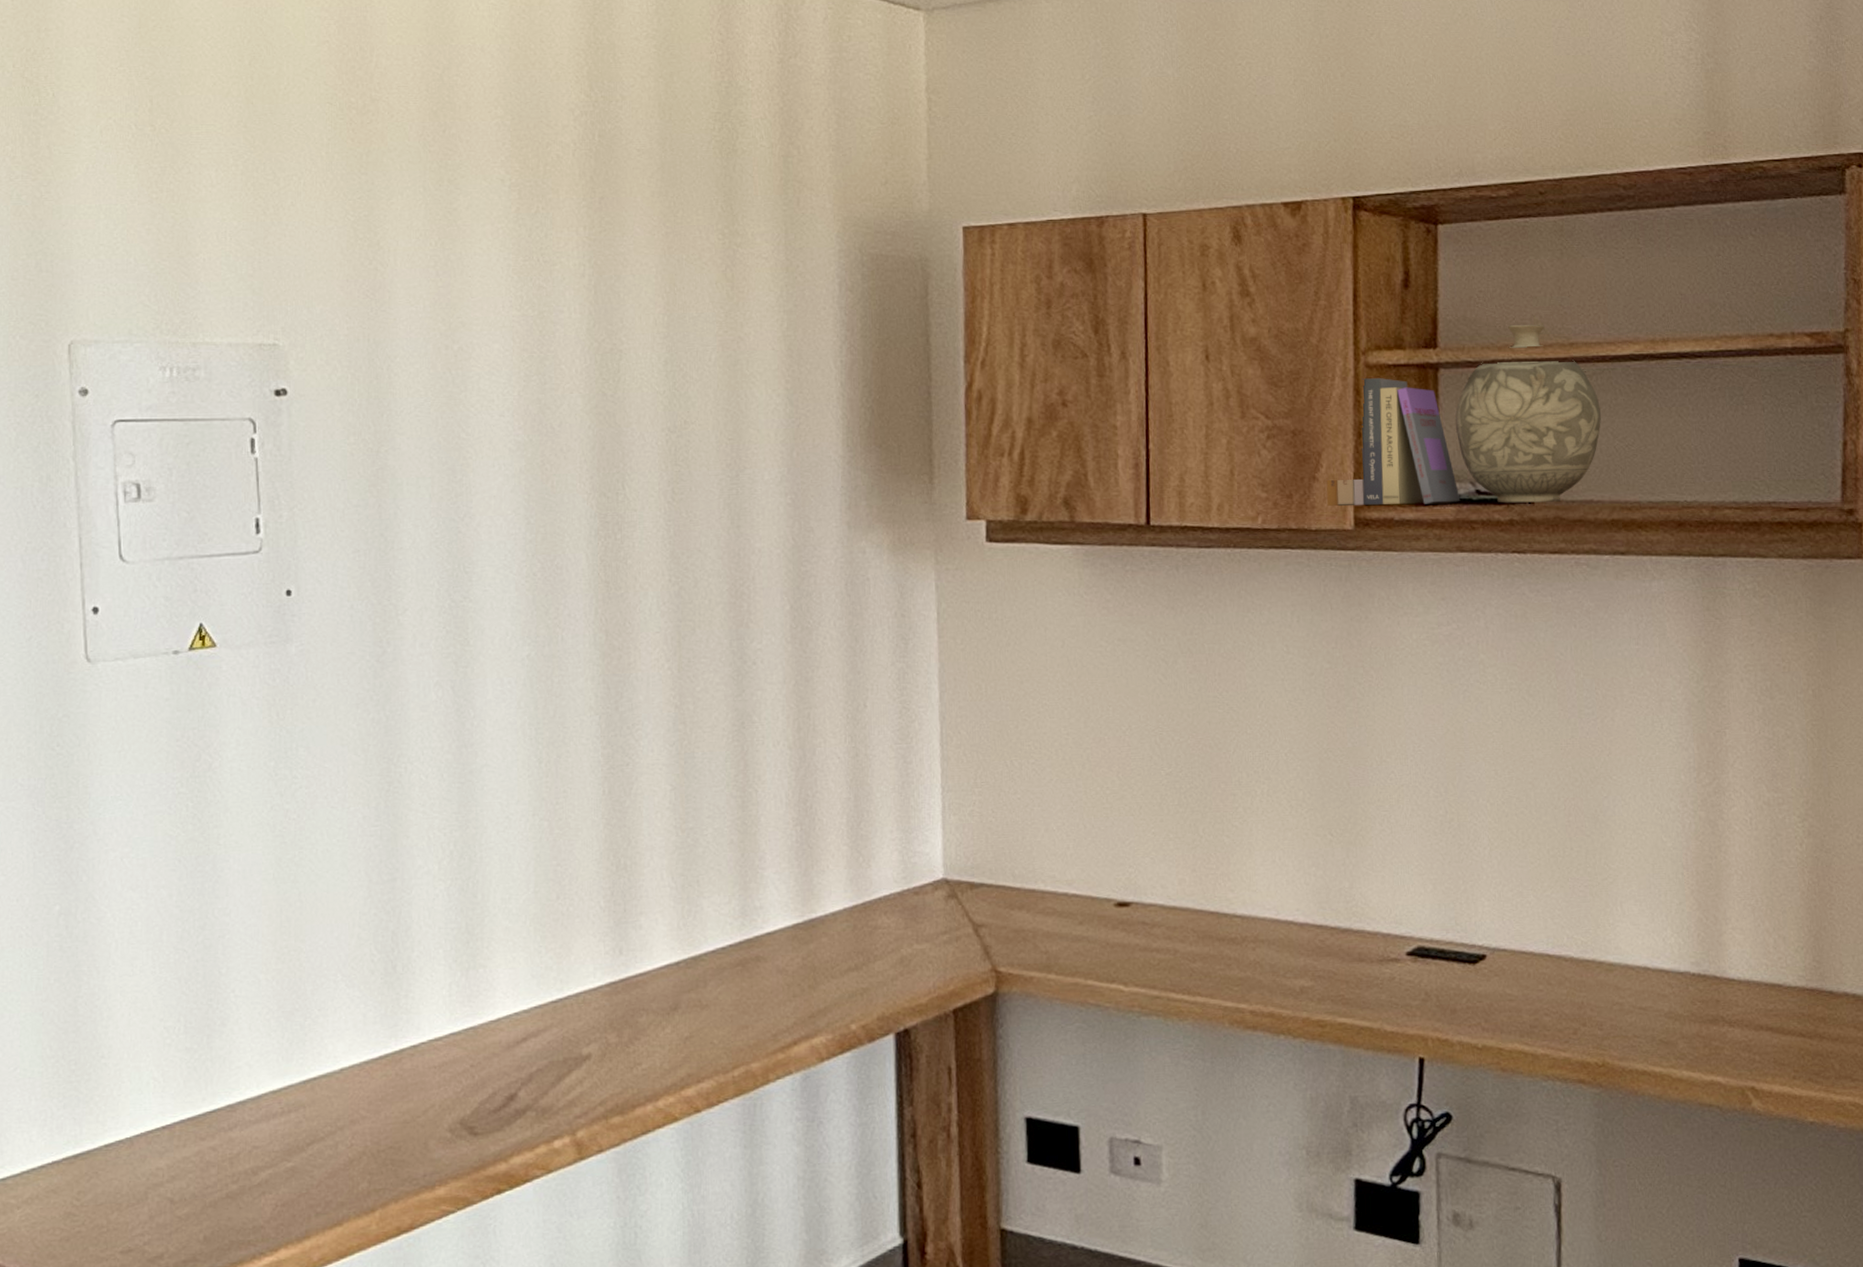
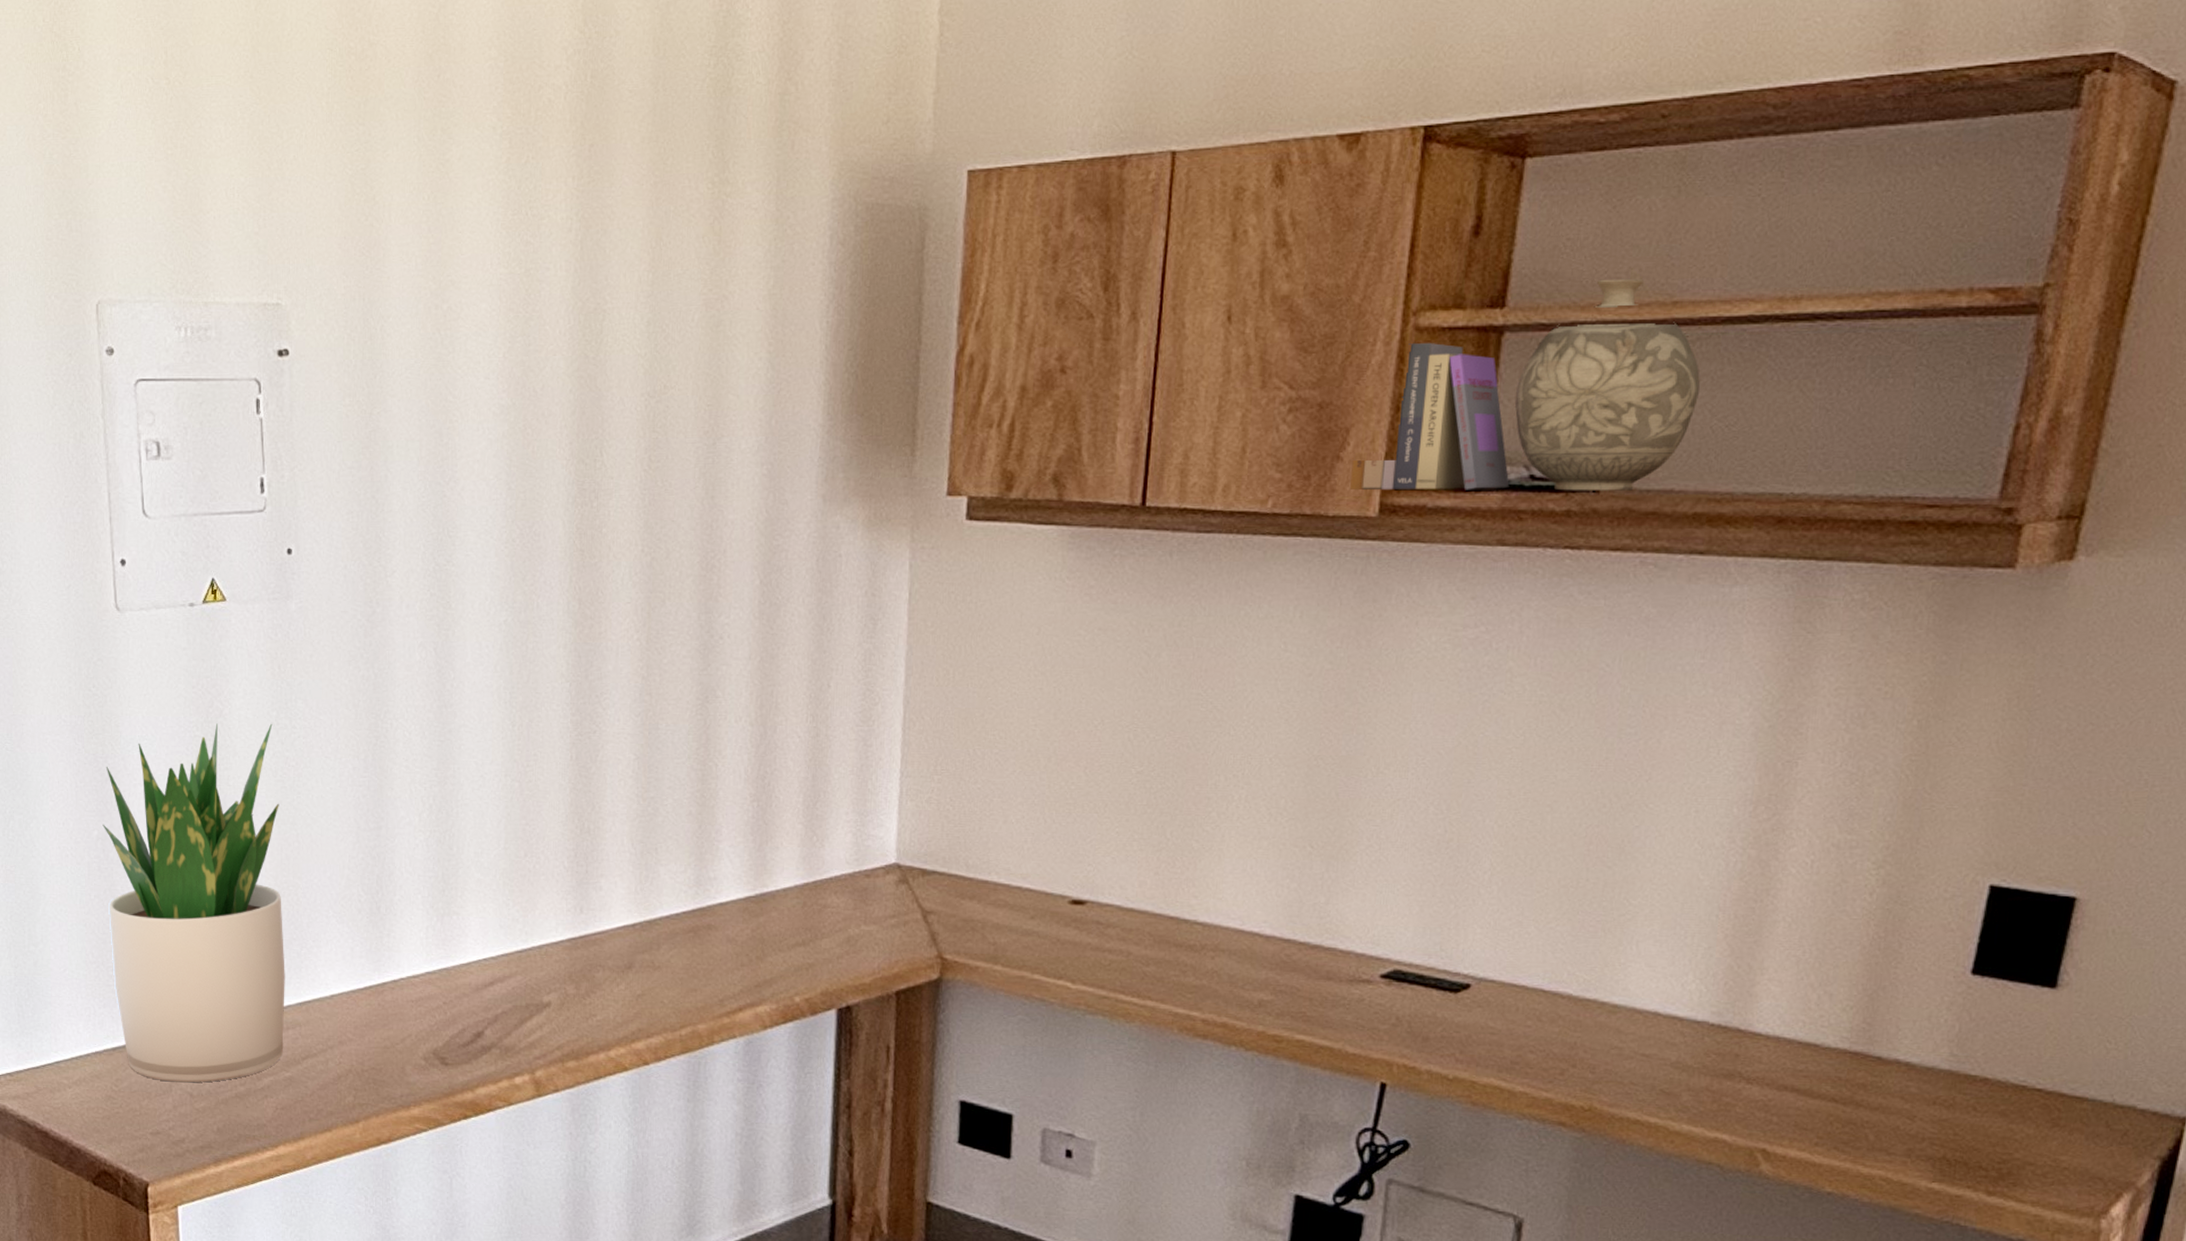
planter: none [66,774,286,1188] -> present [102,723,285,1083]

